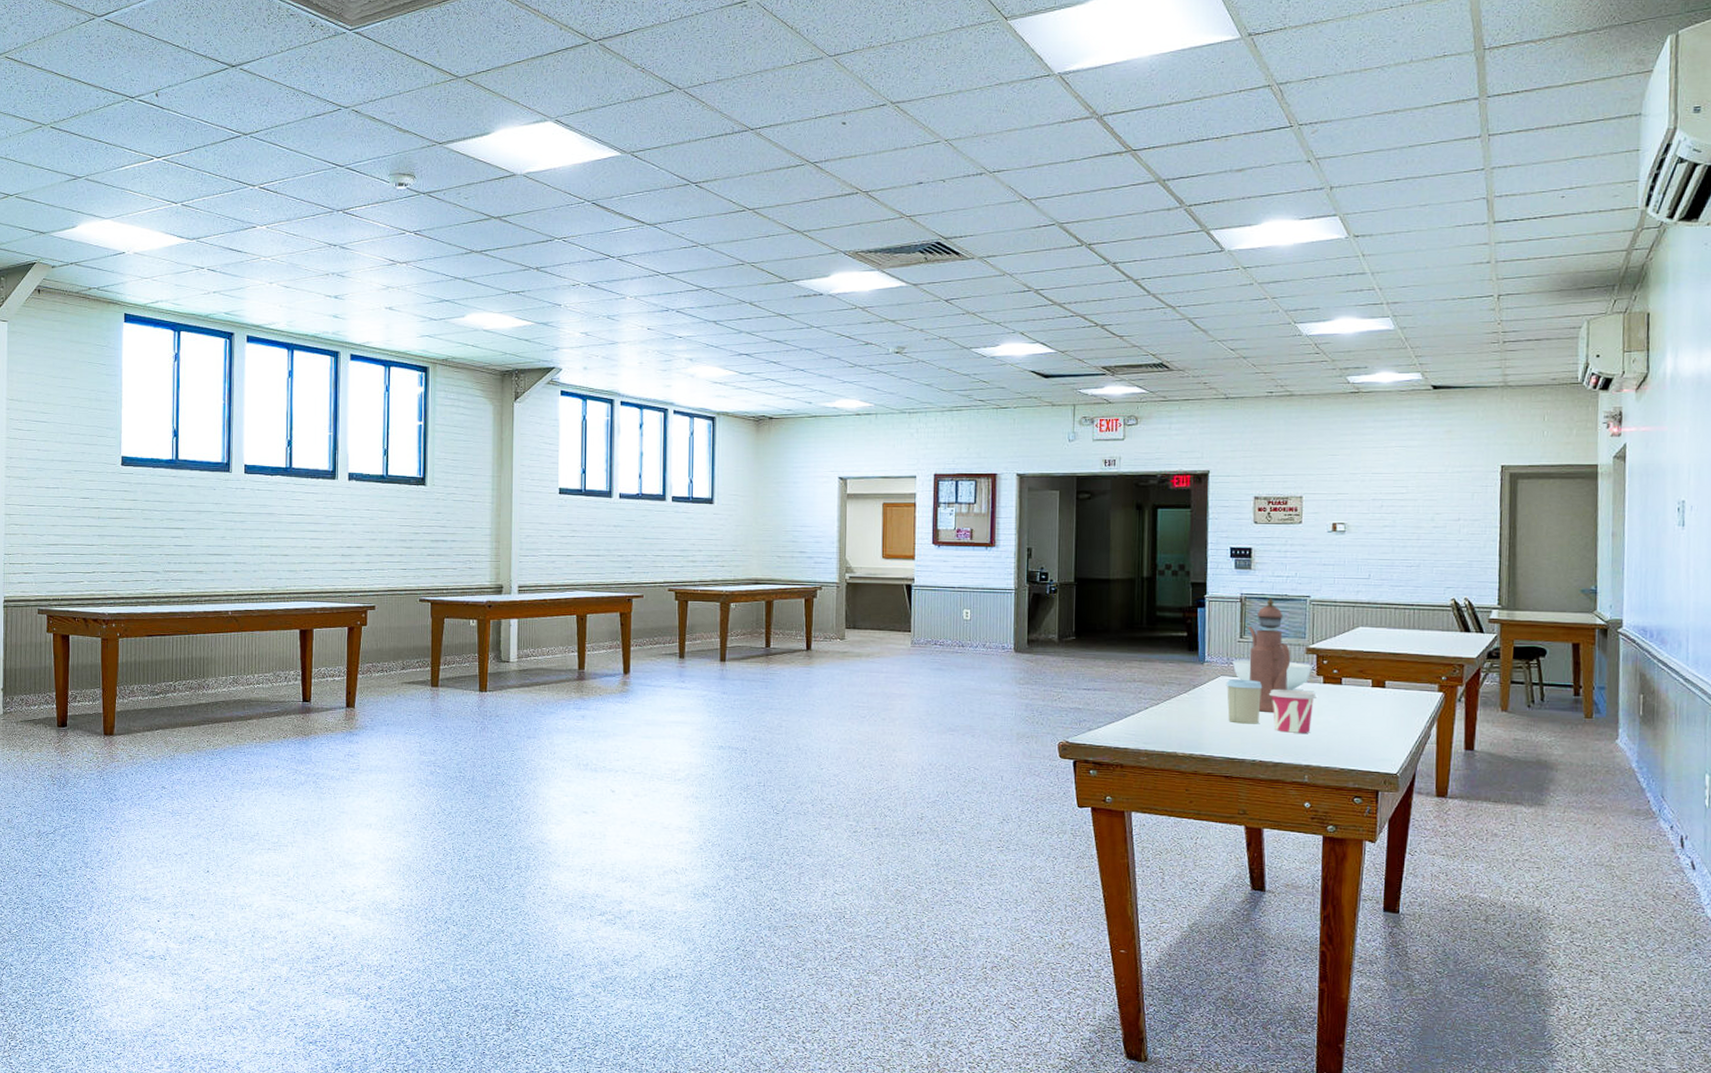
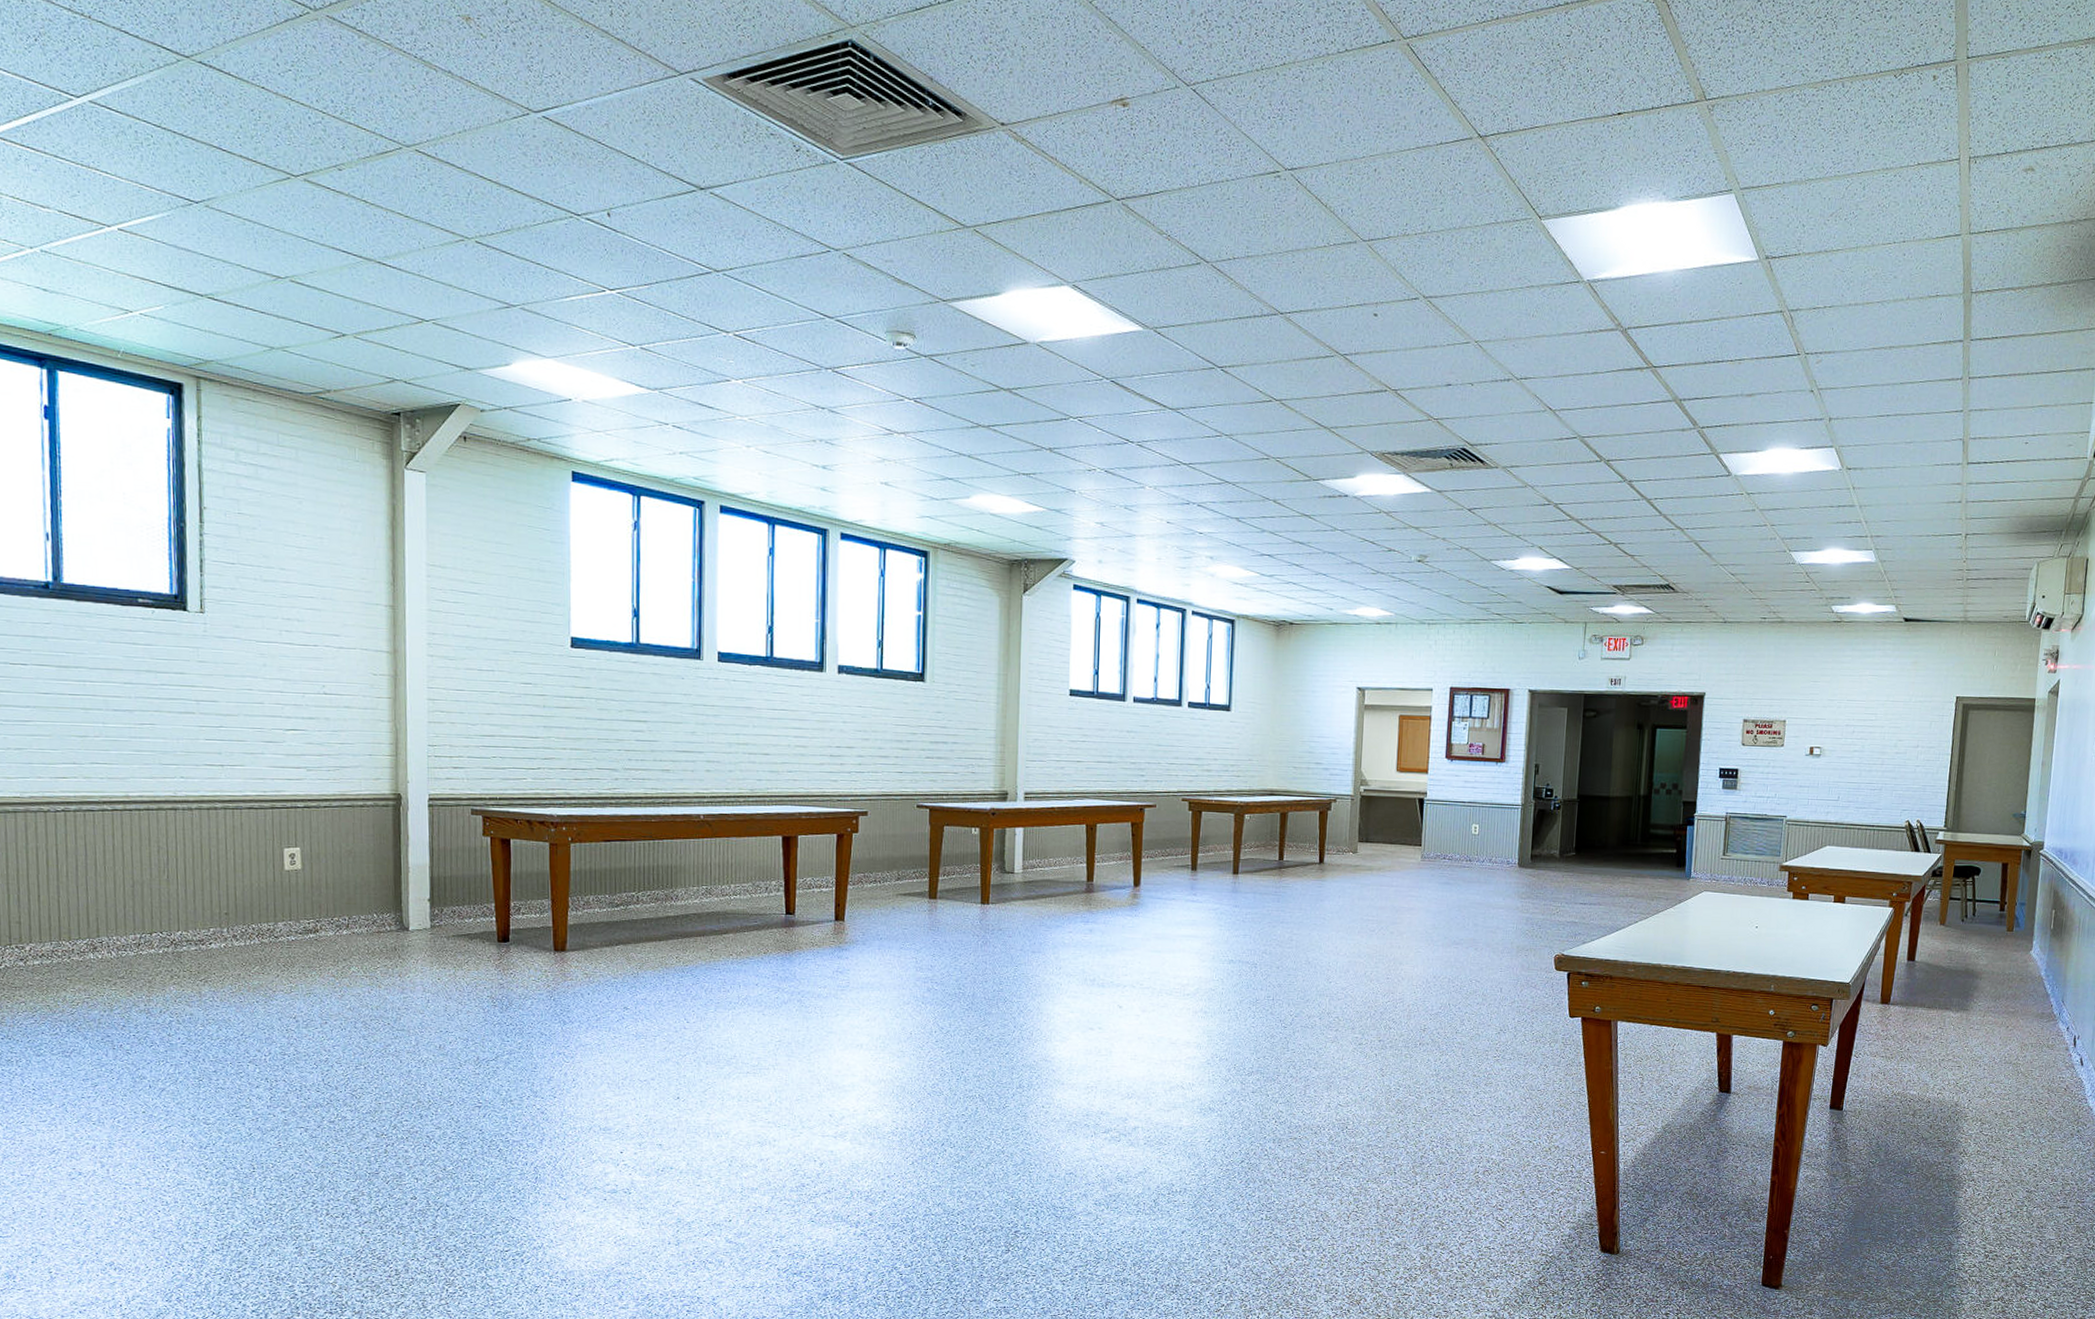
cup: present [1225,679,1263,724] -> none [1708,894,1740,937]
bowl: present [1232,660,1312,690] -> none [1714,876,1784,905]
coffeepot: present [1248,598,1291,712] -> none [1729,817,1767,926]
cup: present [1268,688,1317,733] -> none [1744,903,1786,946]

